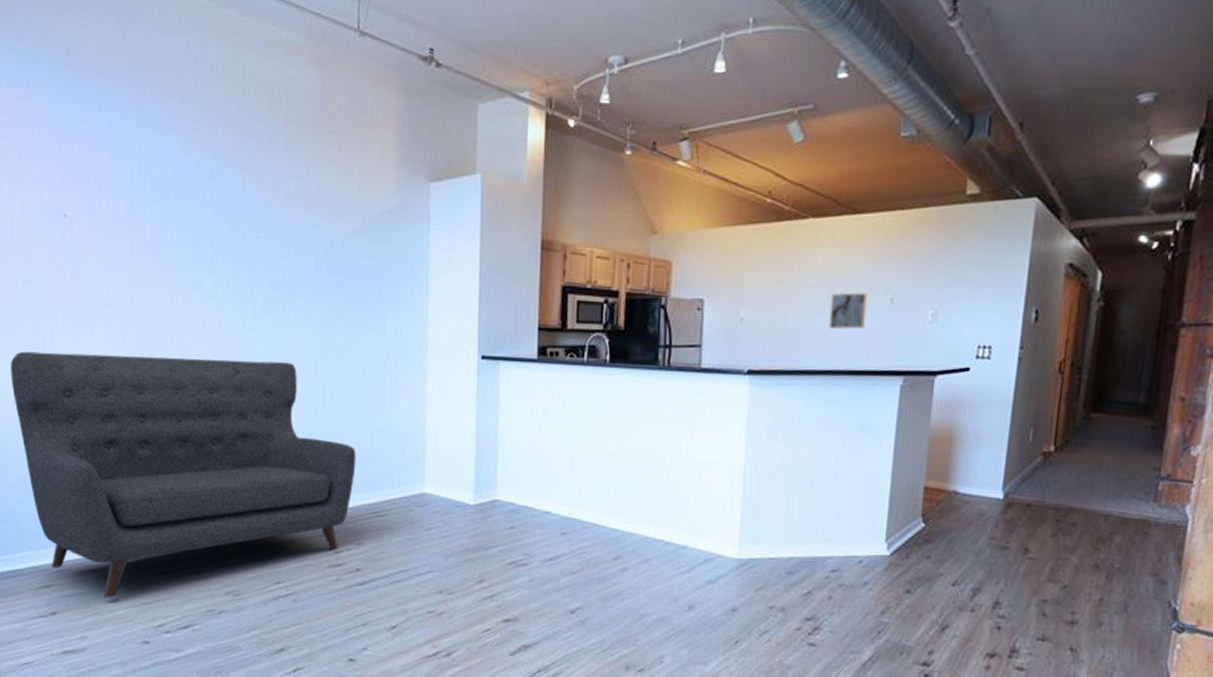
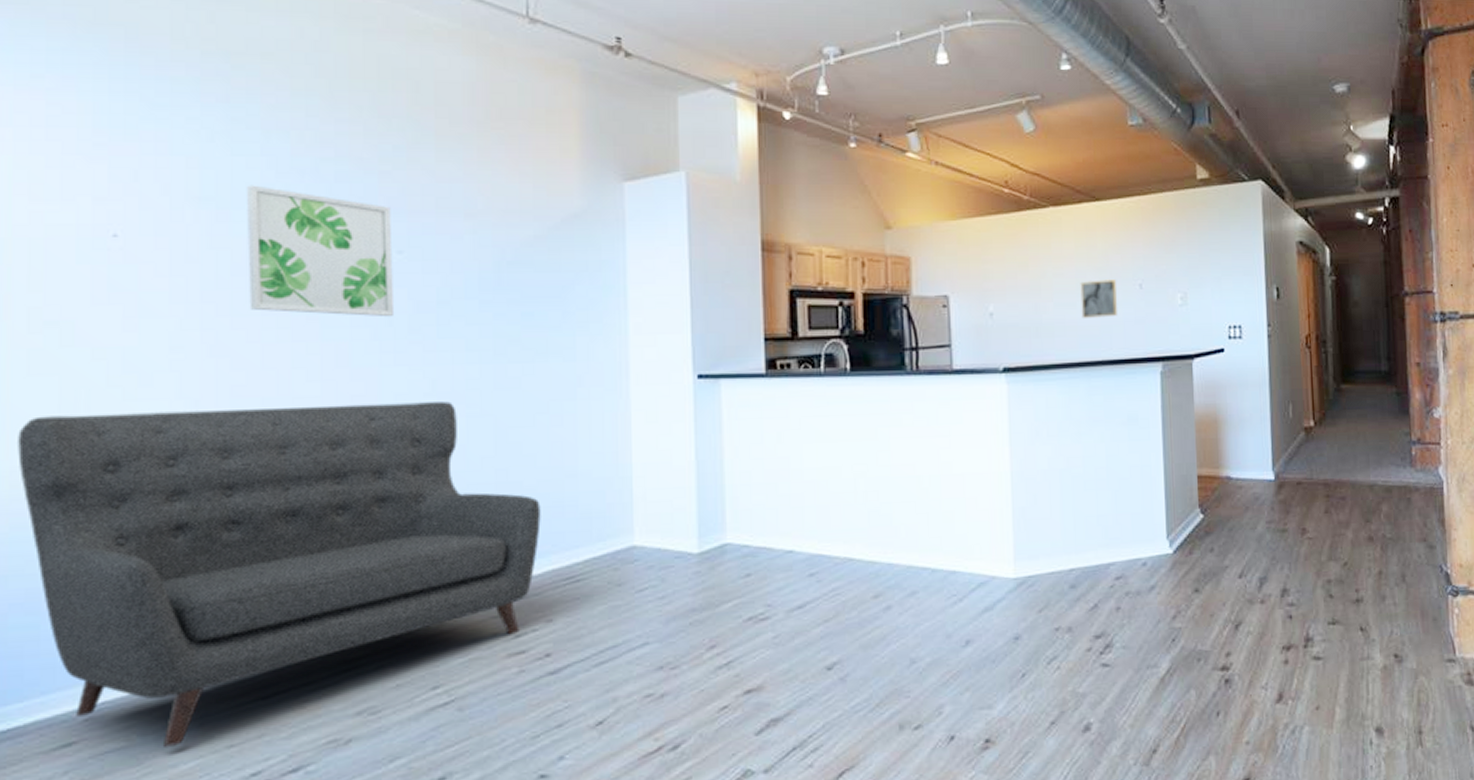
wall art: none [150,177,253,291] -> present [246,185,393,318]

